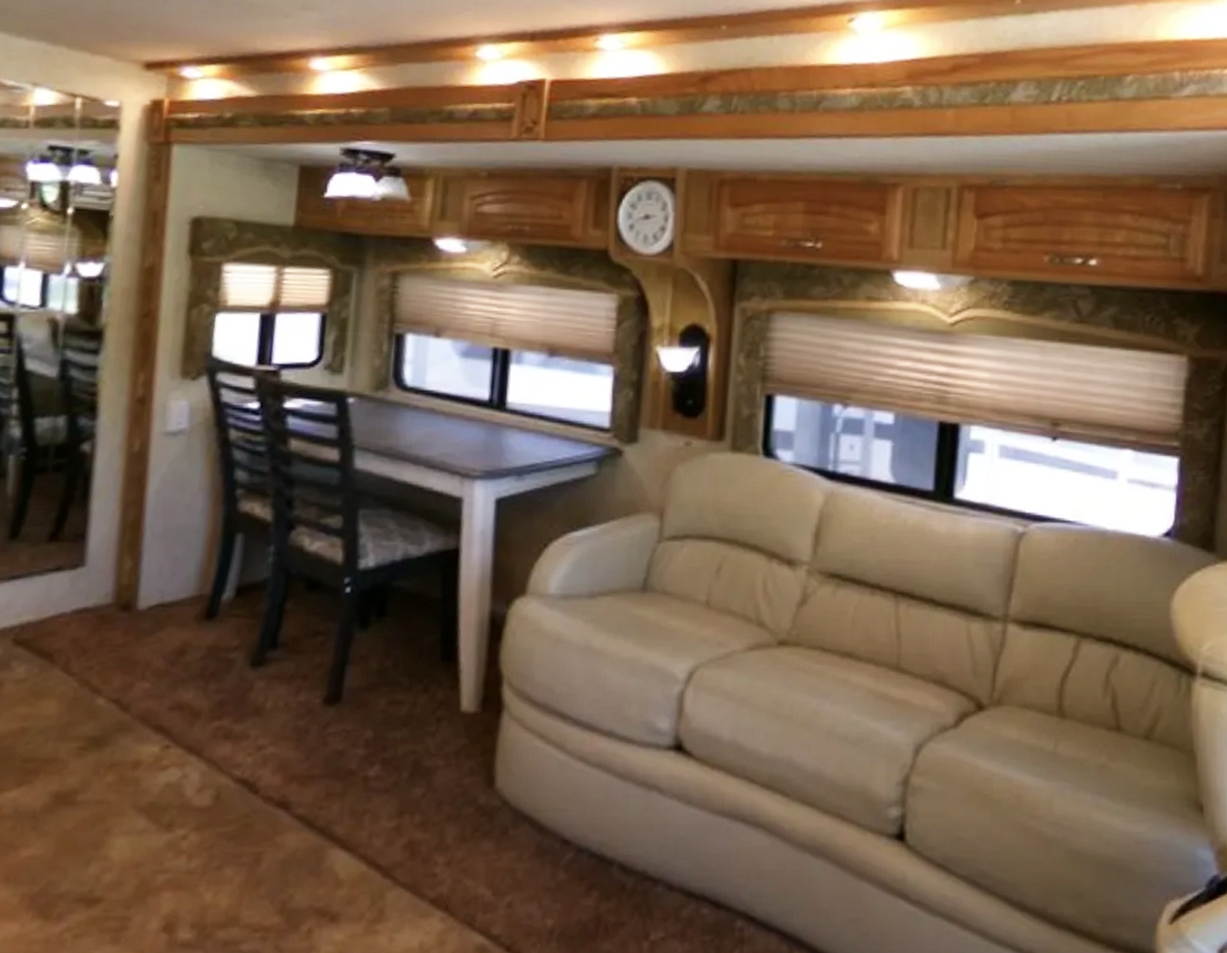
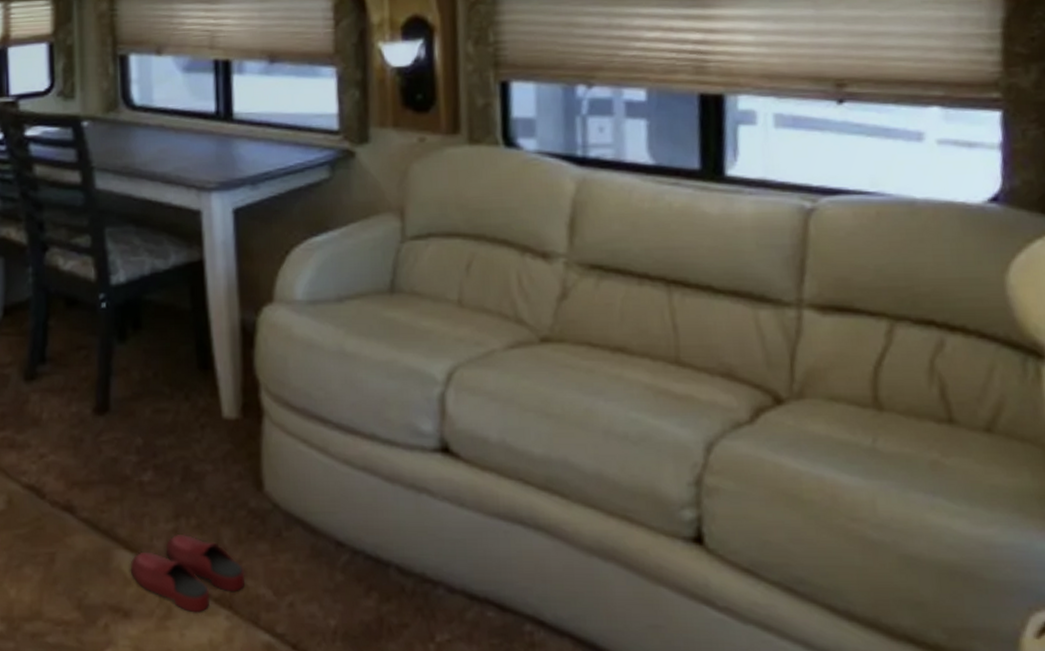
slippers: none [343,831,466,916] -> present [130,533,246,613]

